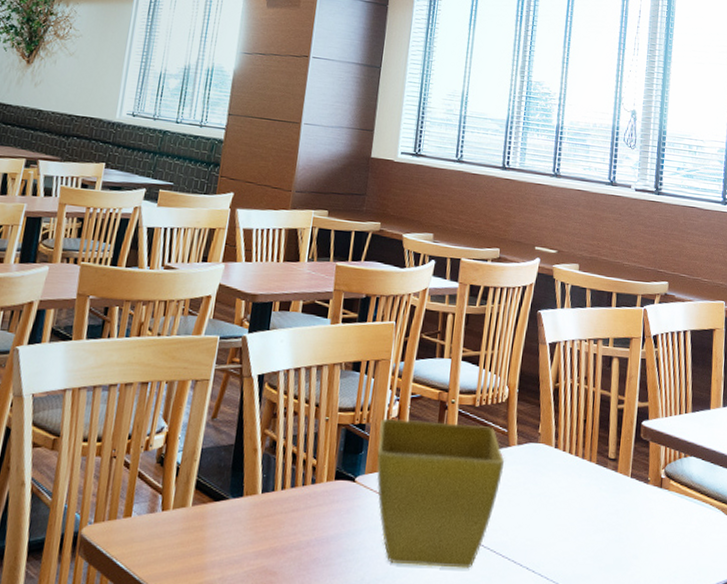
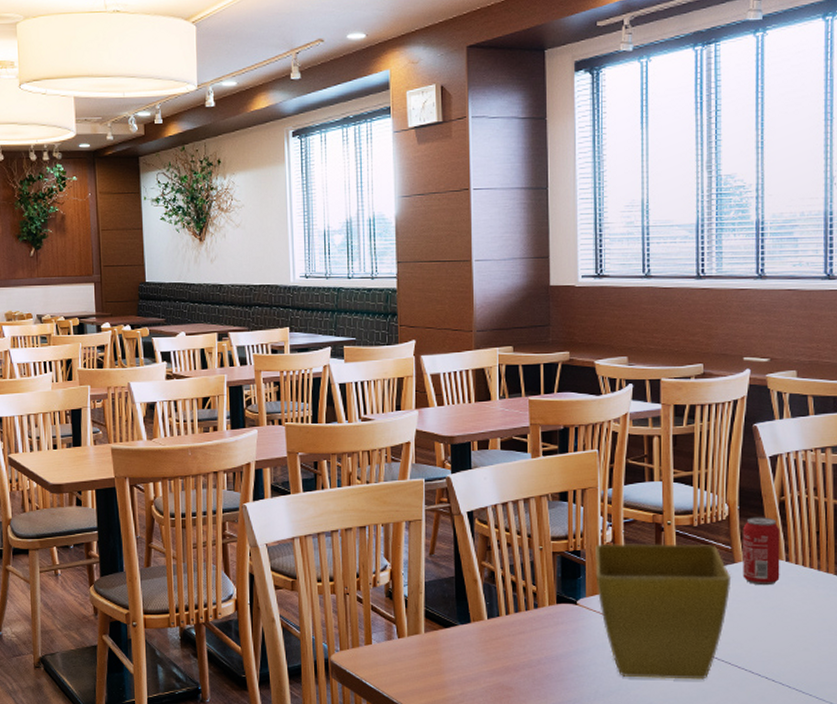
beverage can: none [515,401,553,472] -> present [743,517,781,586]

